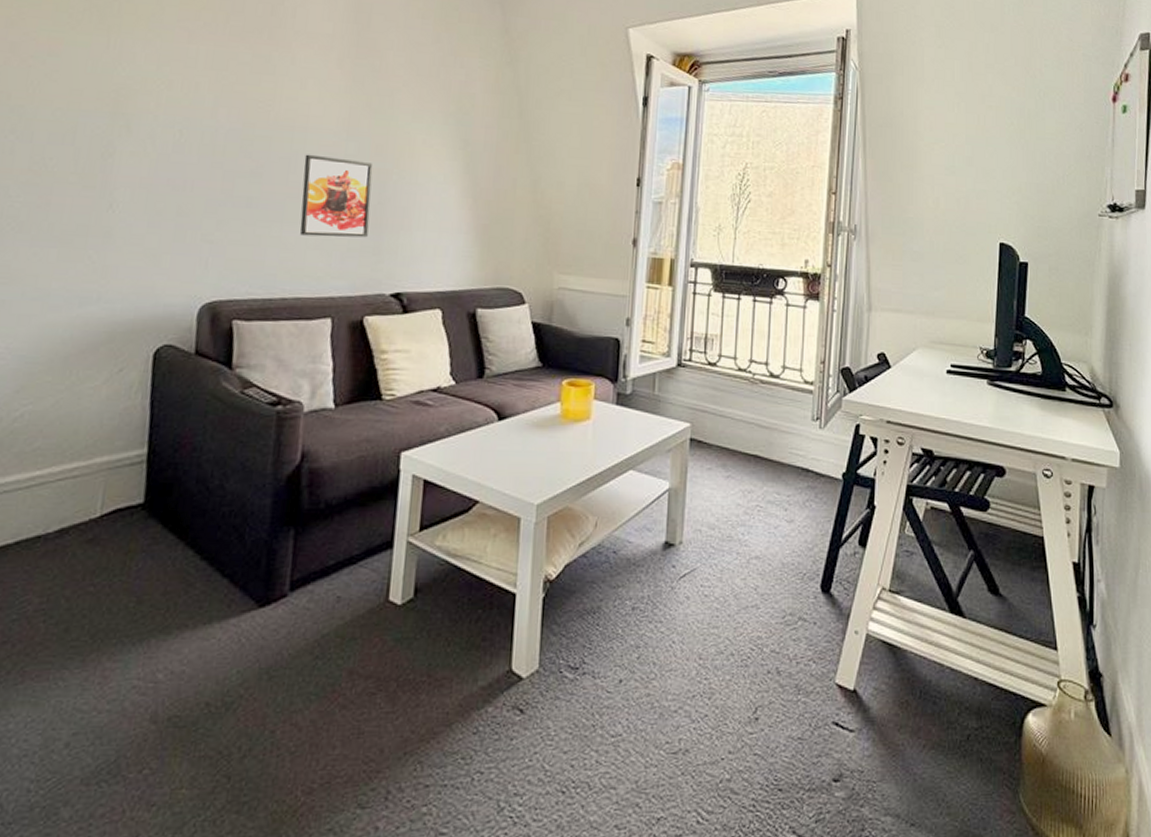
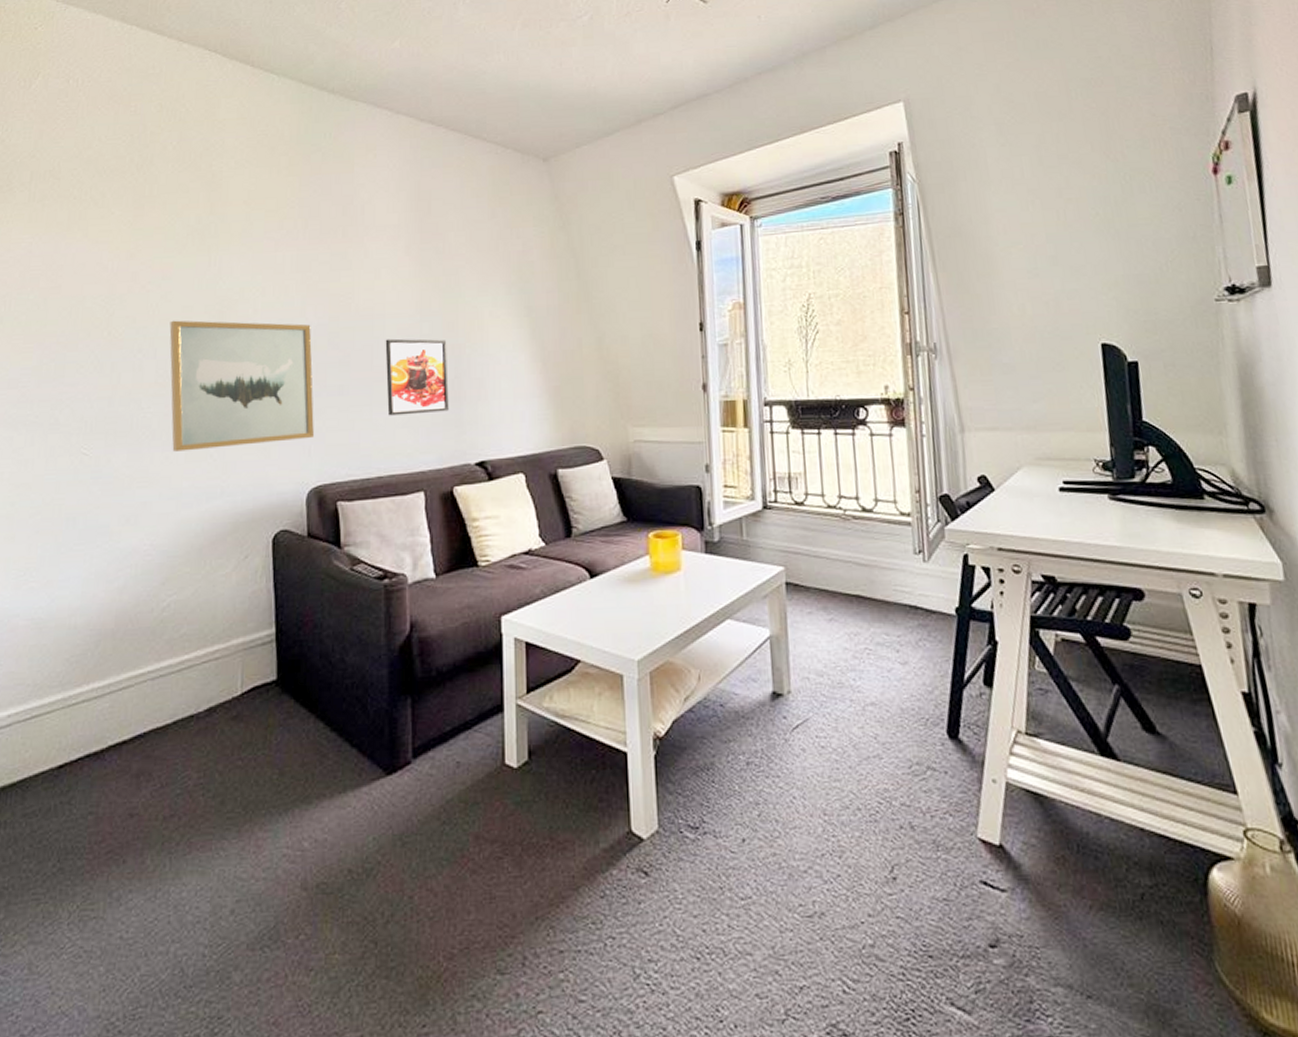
wall art: none [42,102,222,251] -> present [169,320,314,452]

